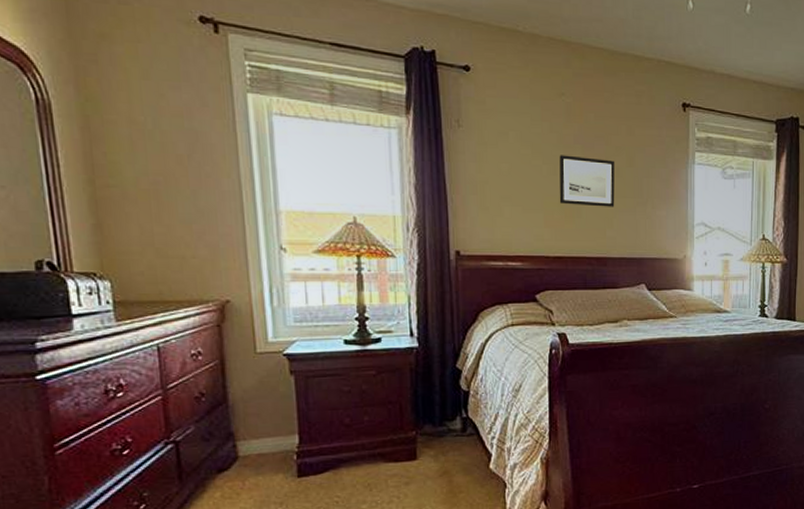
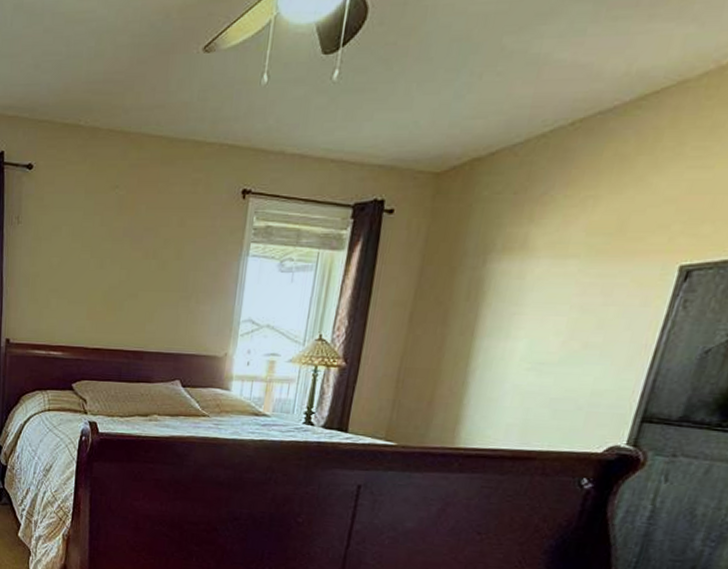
wall art: present [559,155,615,207] -> none [103,248,163,301]

